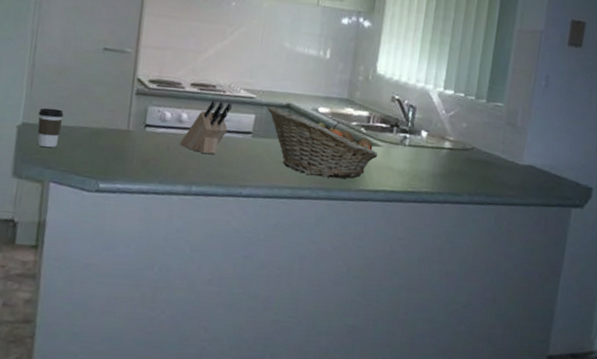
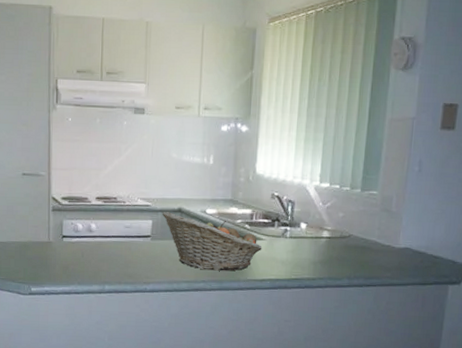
knife block: present [180,100,232,154] -> none [92,210,132,258]

